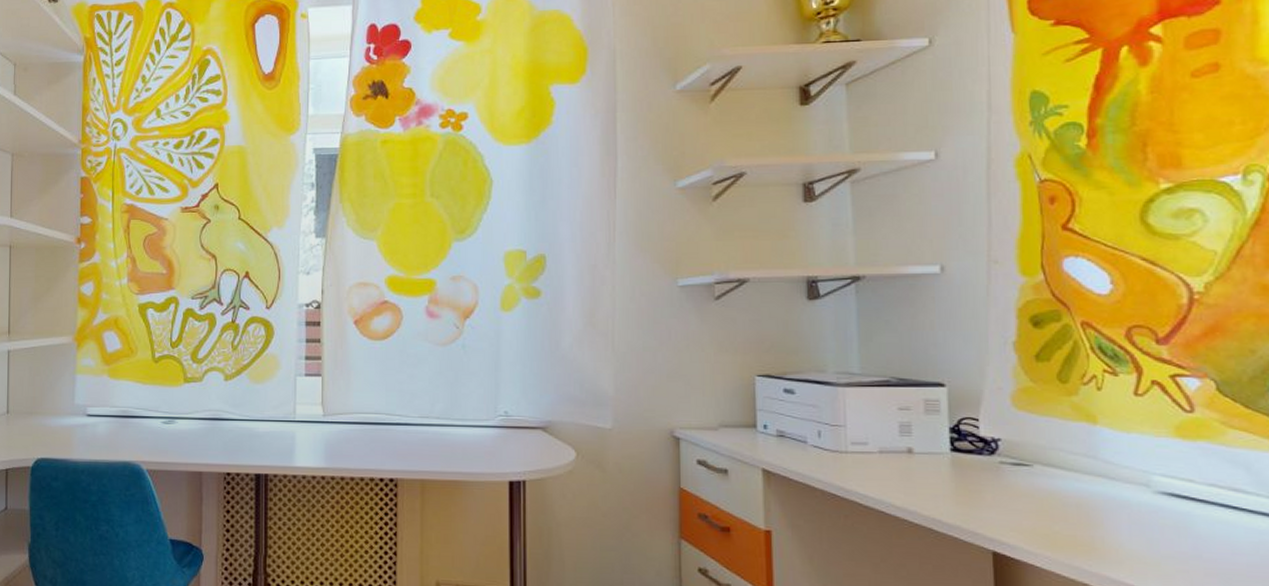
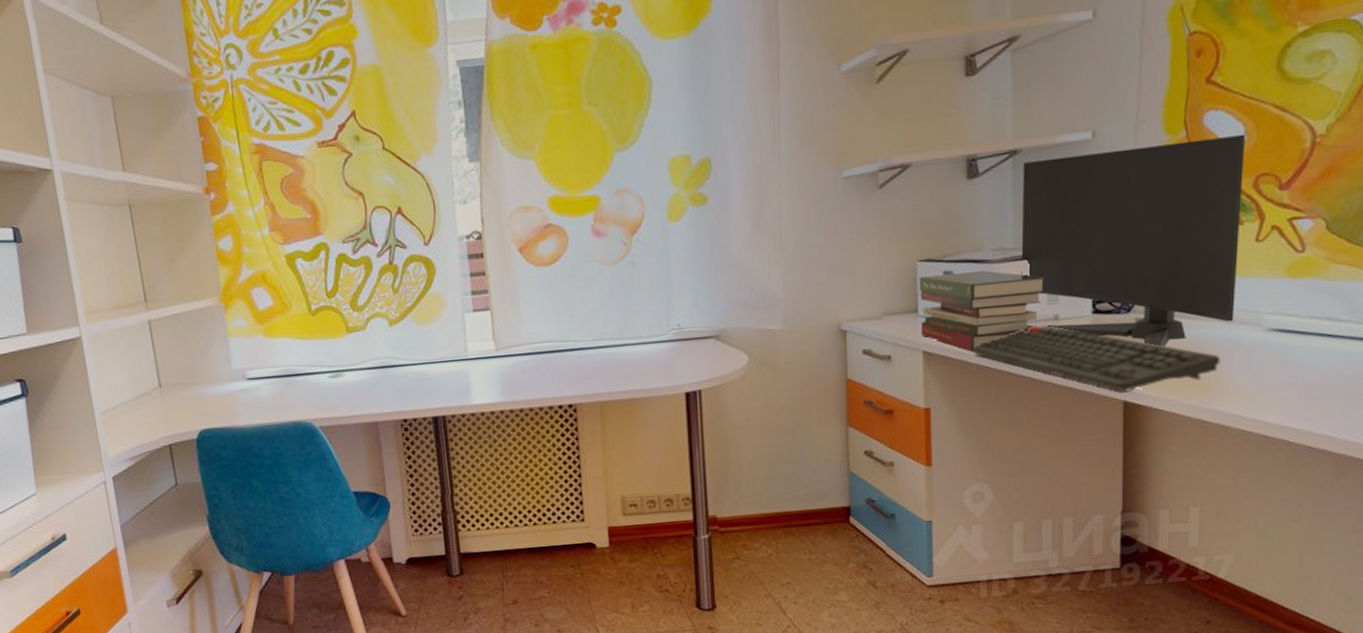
books: none [758,392,896,476] -> present [920,270,1045,352]
computer keyboard: none [818,456,1105,541] -> present [973,325,1221,392]
computer monitor: none [866,283,1117,497] -> present [1021,134,1245,348]

